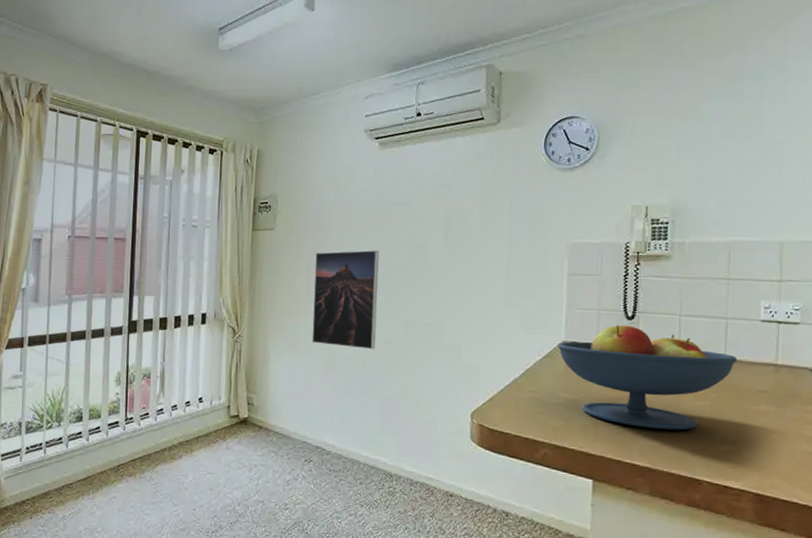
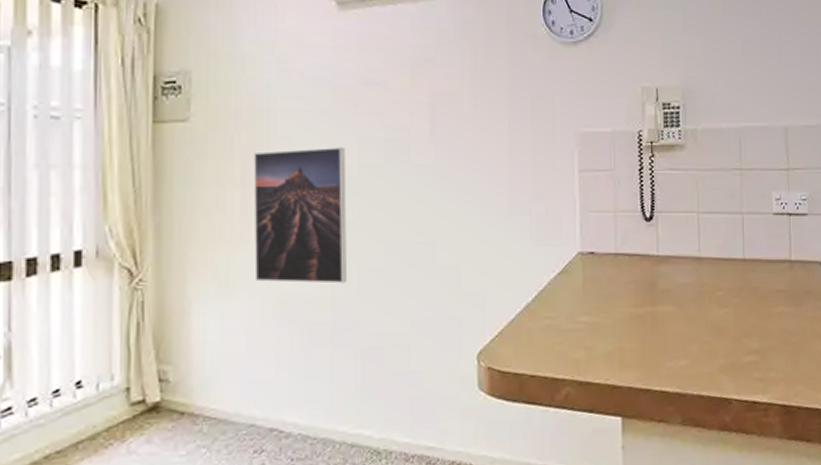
fruit bowl: present [557,324,738,430] -> none [573,228,756,347]

